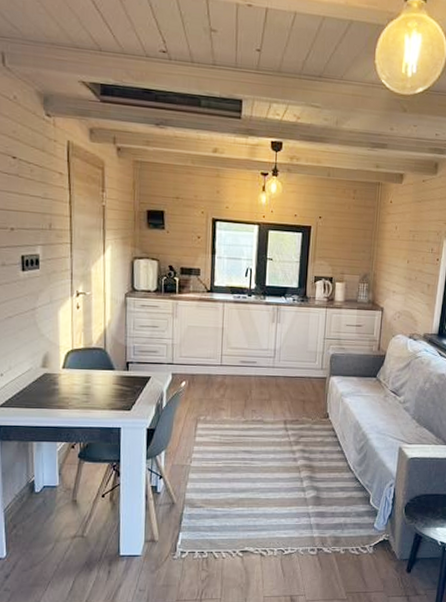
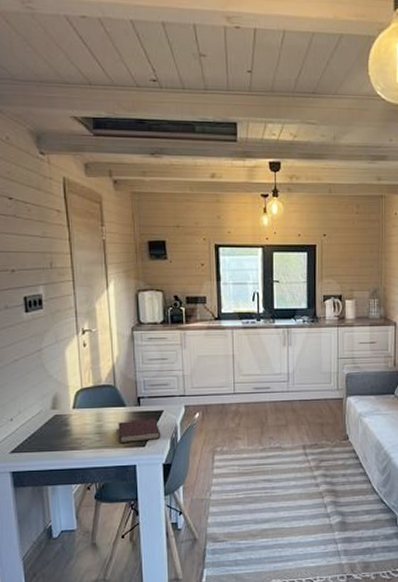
notebook: none [105,383,147,406] -> present [118,418,161,444]

